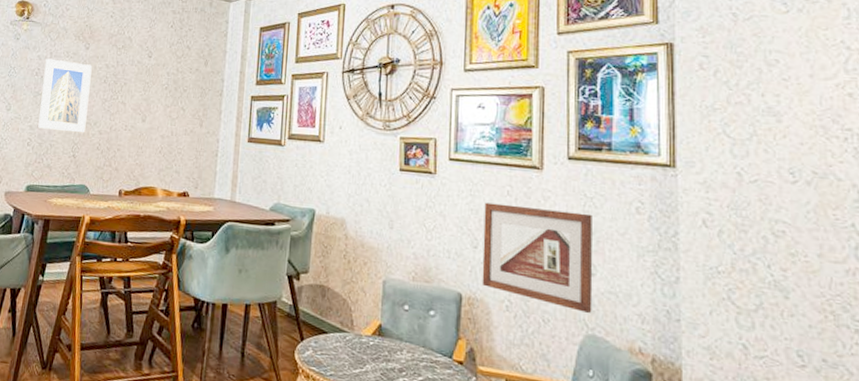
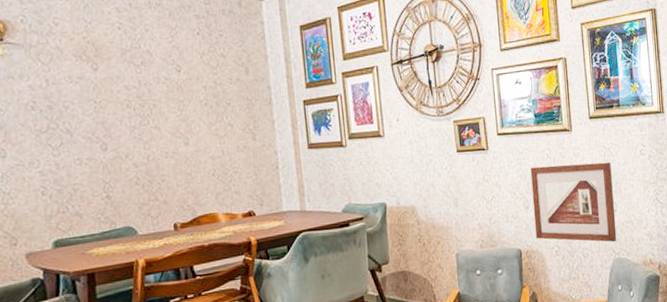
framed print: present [38,58,92,133] -> none [41,87,116,173]

